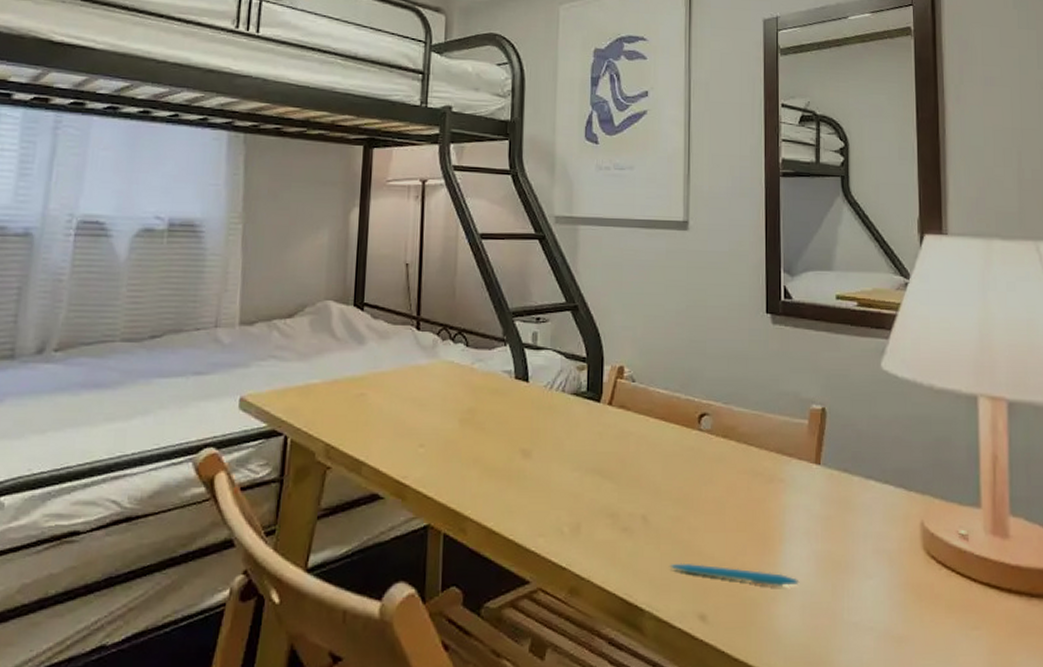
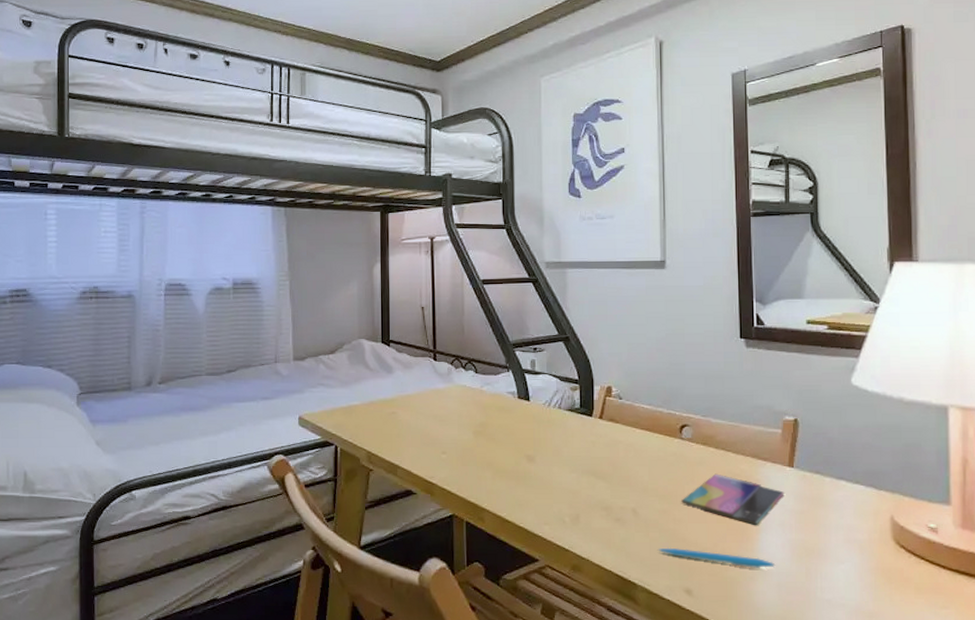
smartphone: none [698,472,810,534] -> present [681,473,784,525]

